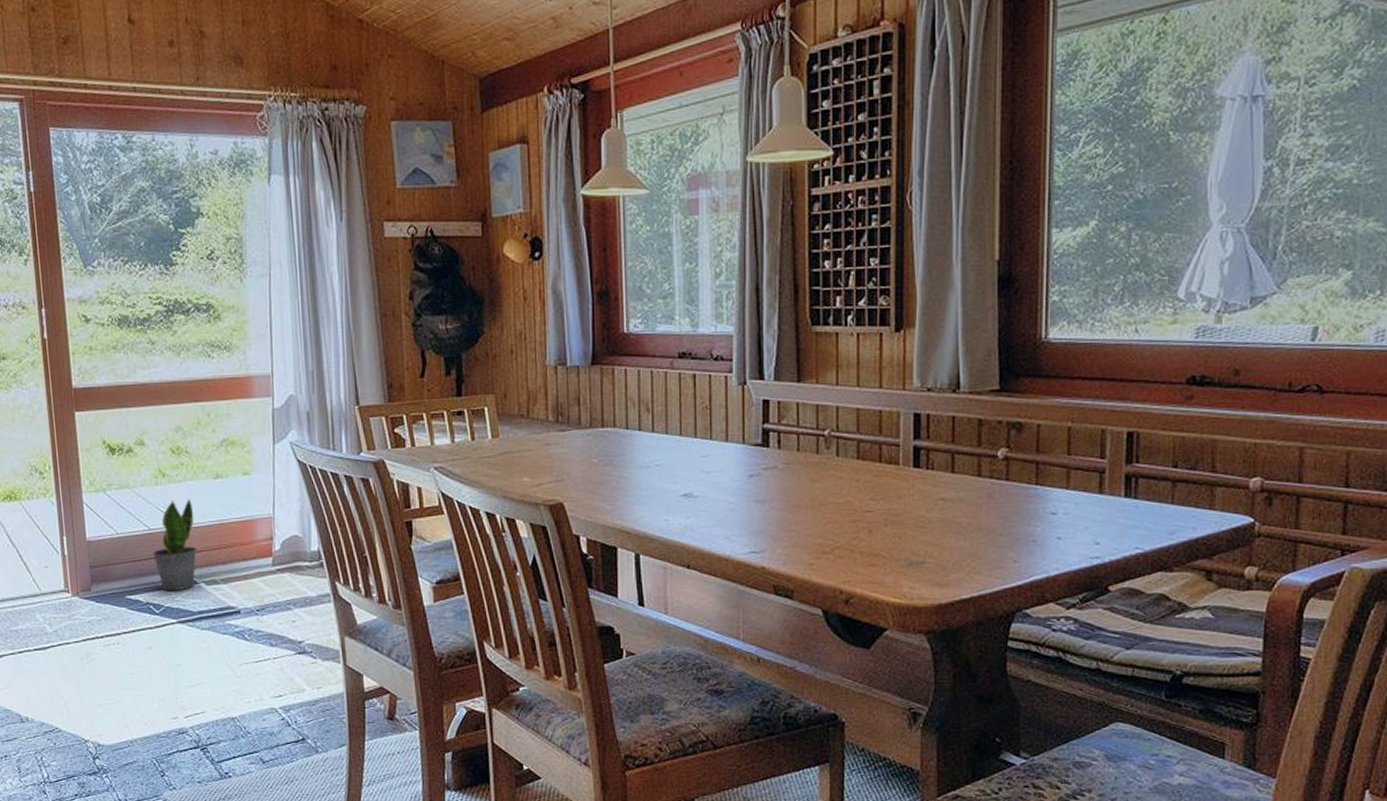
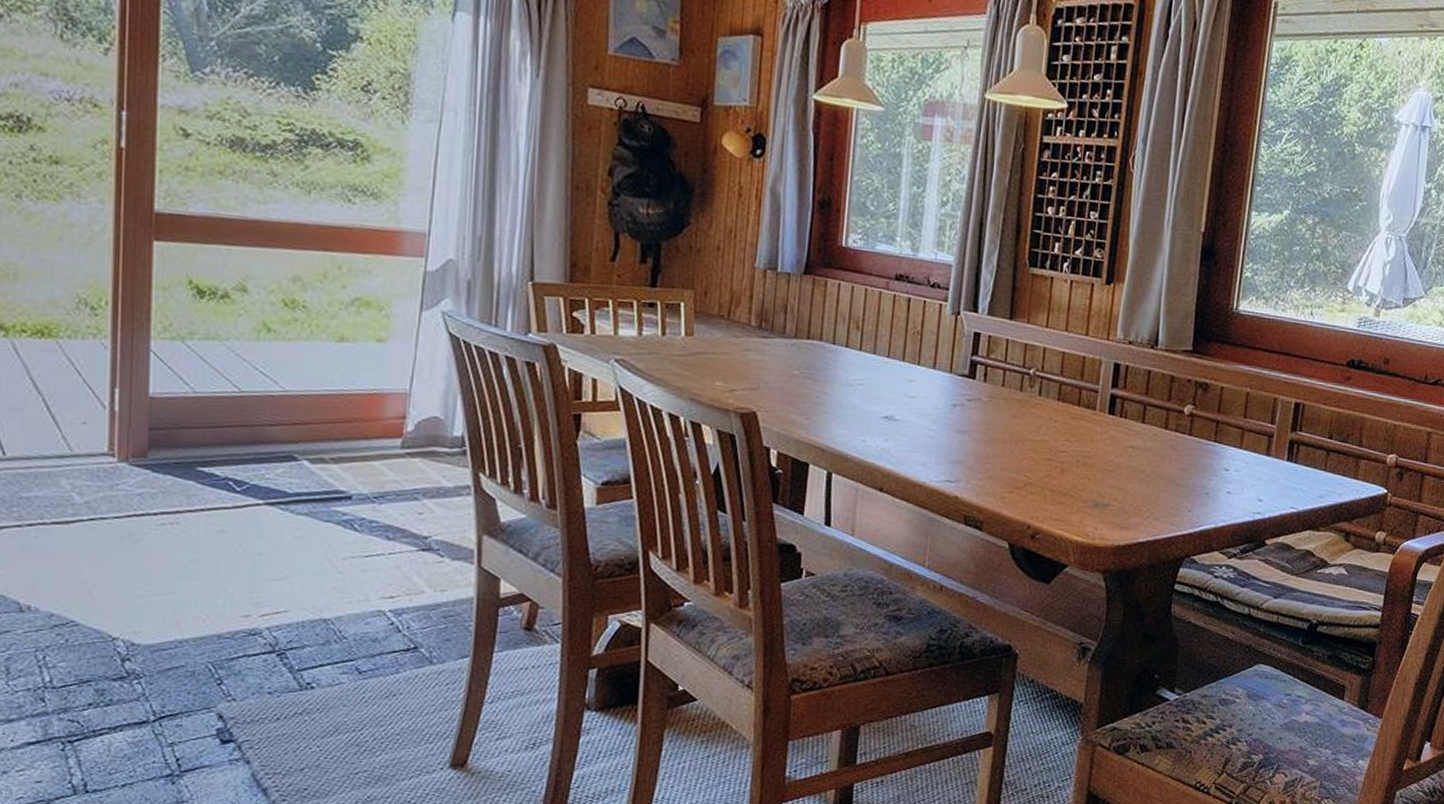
potted plant: present [153,499,197,591] -> none [241,361,305,467]

